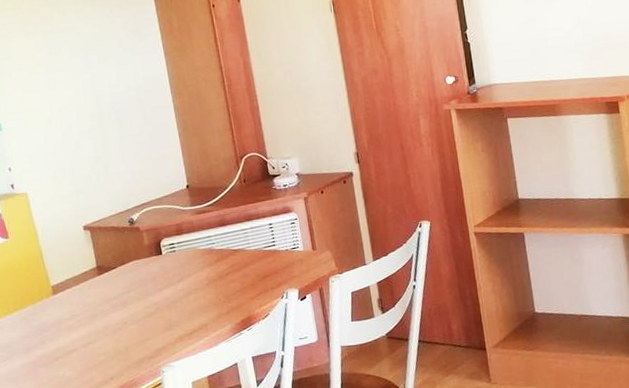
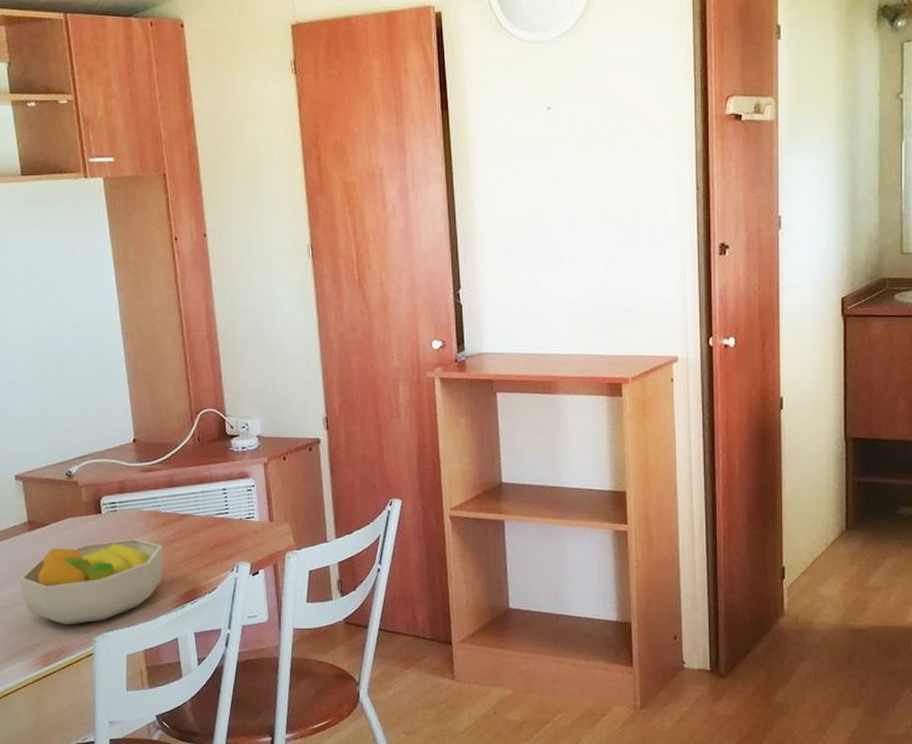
fruit bowl: none [91,274,221,358] -> present [19,538,163,624]

